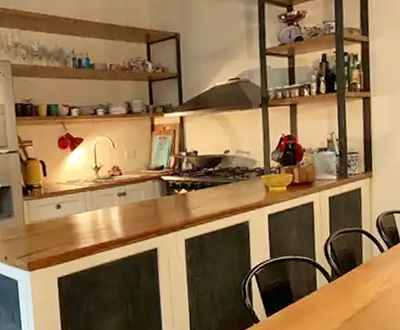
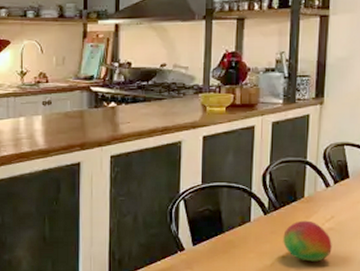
fruit: none [347,284,391,322] -> present [283,220,332,262]

